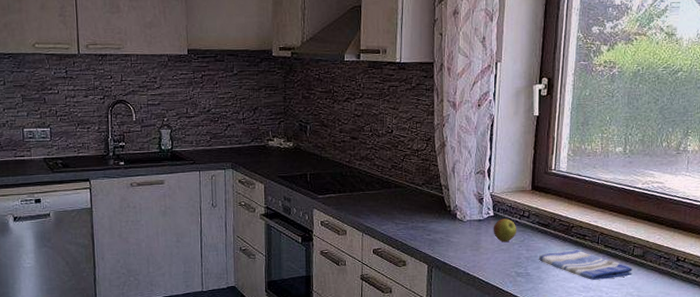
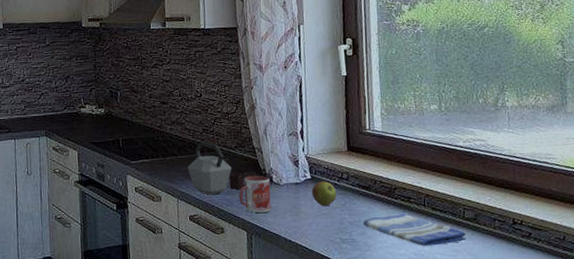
kettle: none [374,177,441,230] -> present [187,141,257,195]
mug: none [423,212,454,247] -> present [239,175,271,213]

